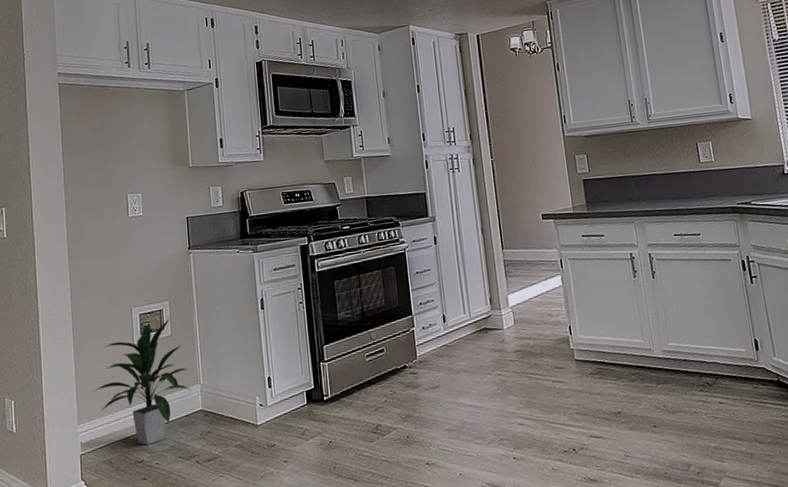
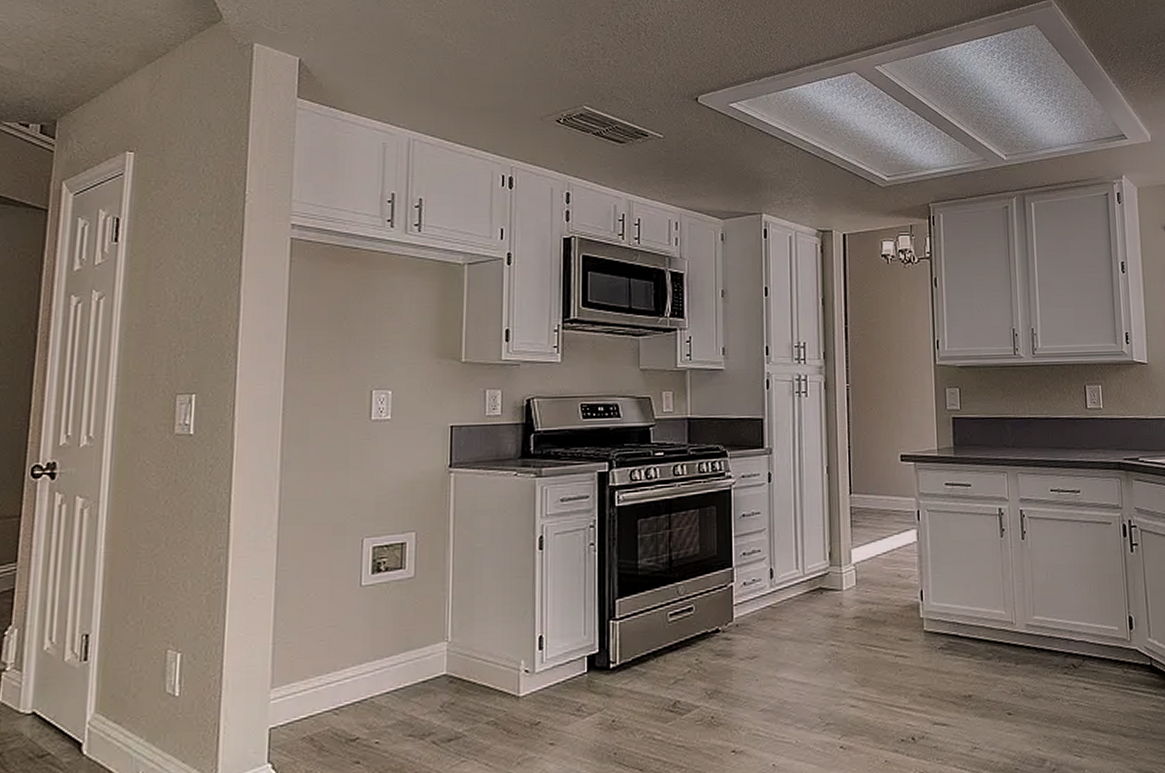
indoor plant: present [93,318,191,445] -> none [297,554,434,718]

